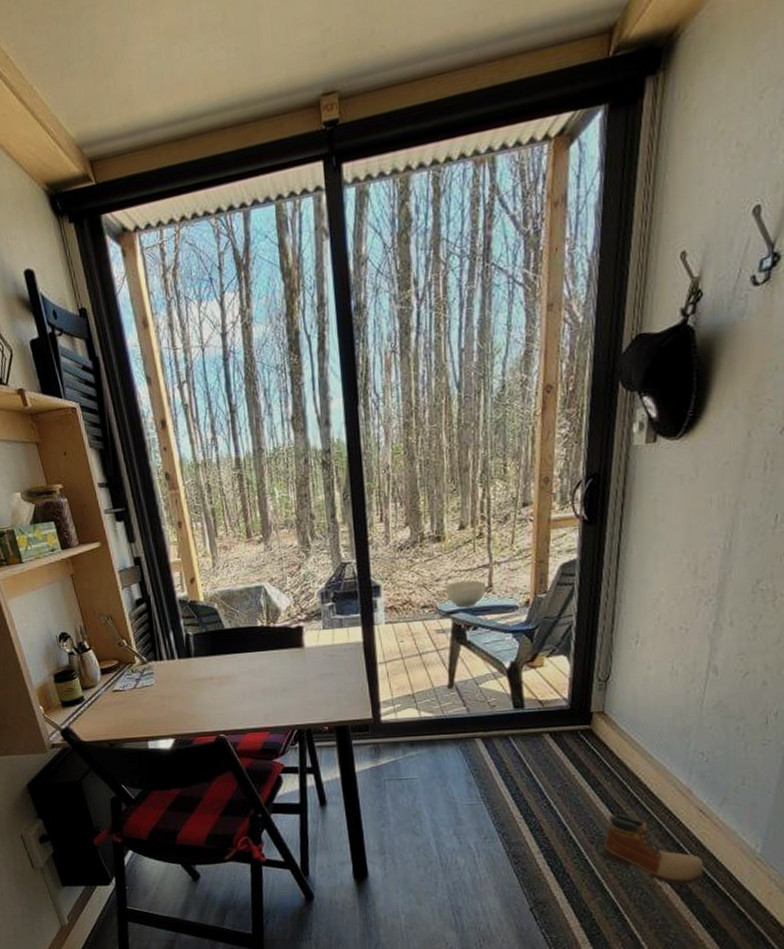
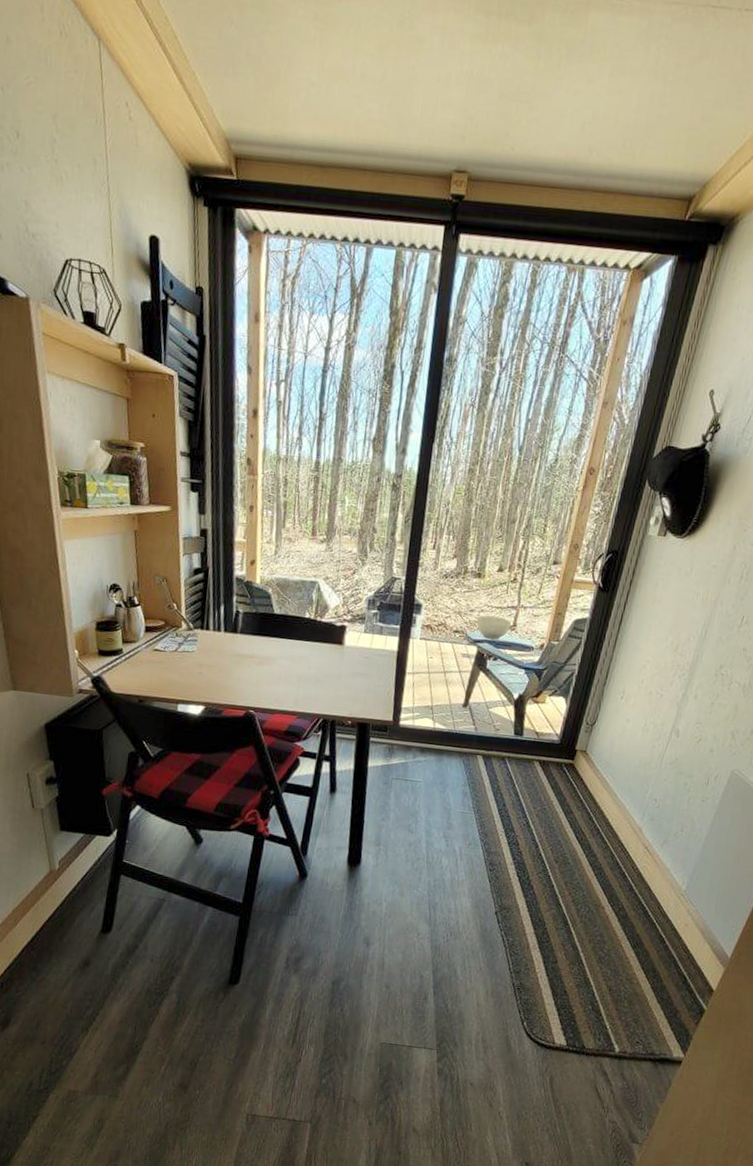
boot: present [602,813,704,885] -> none [563,839,641,909]

